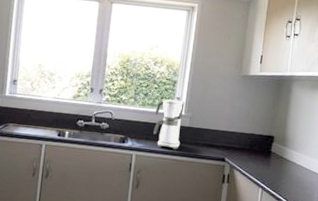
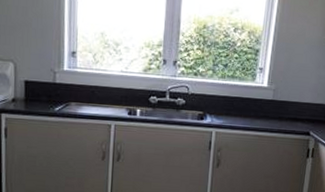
coffee maker: present [153,99,185,150] -> none [234,70,268,125]

